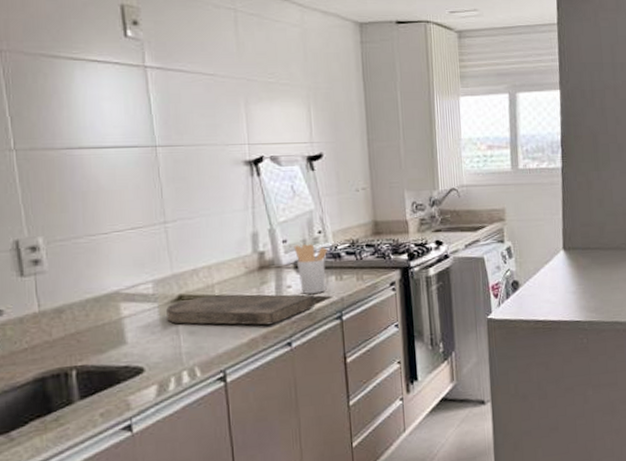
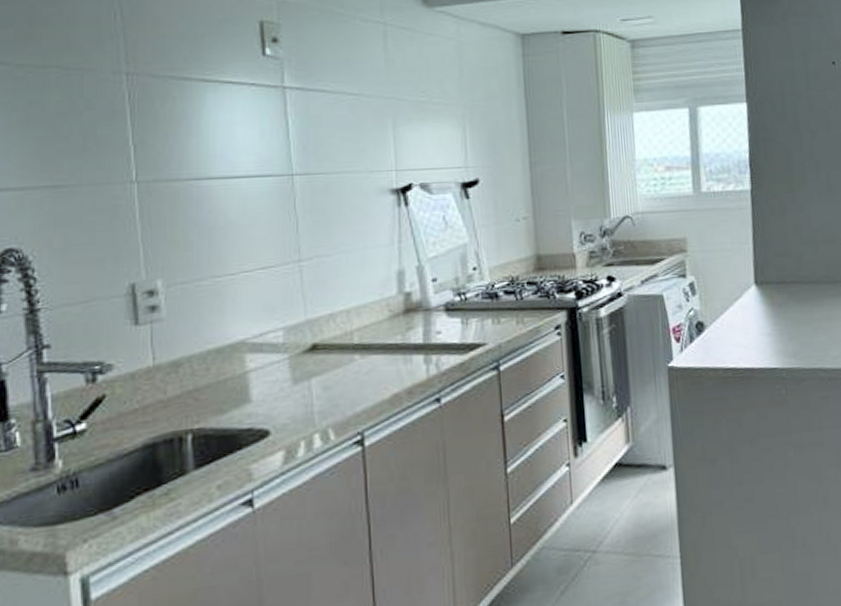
cutting board: present [166,295,315,326] -> none [298,342,468,378]
utensil holder: present [293,244,328,294] -> none [444,282,484,341]

